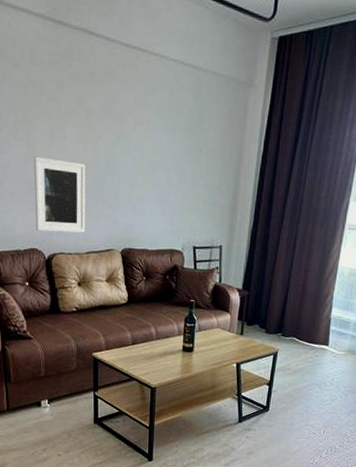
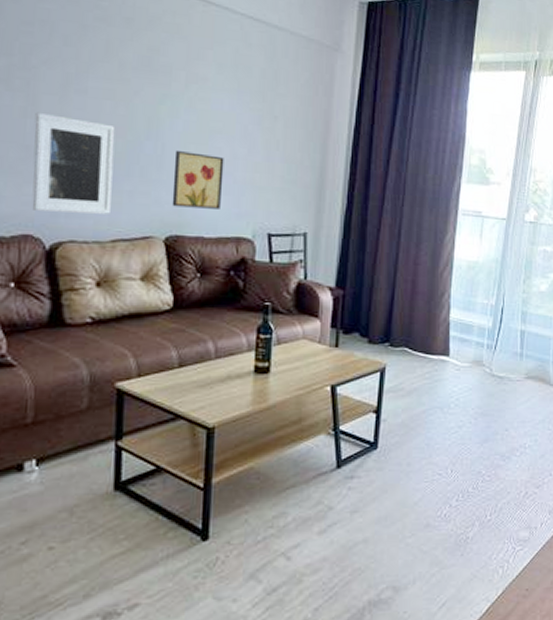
wall art: none [125,182,162,228] -> present [172,151,224,209]

